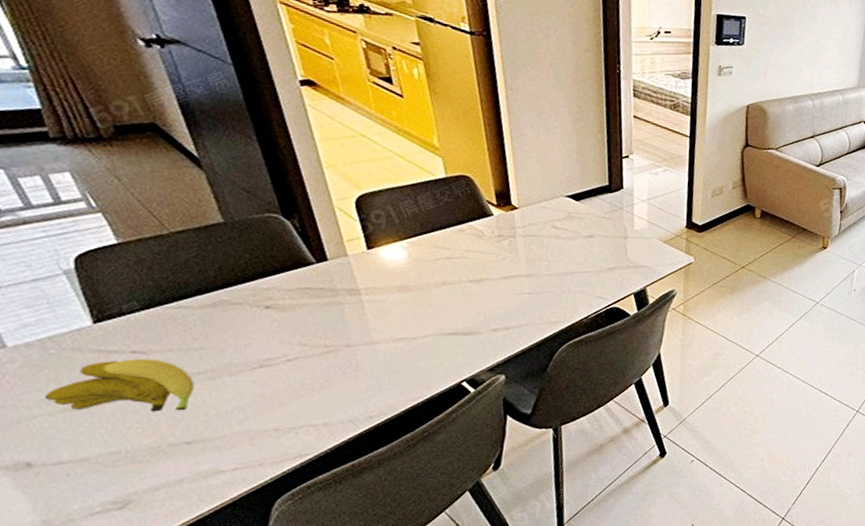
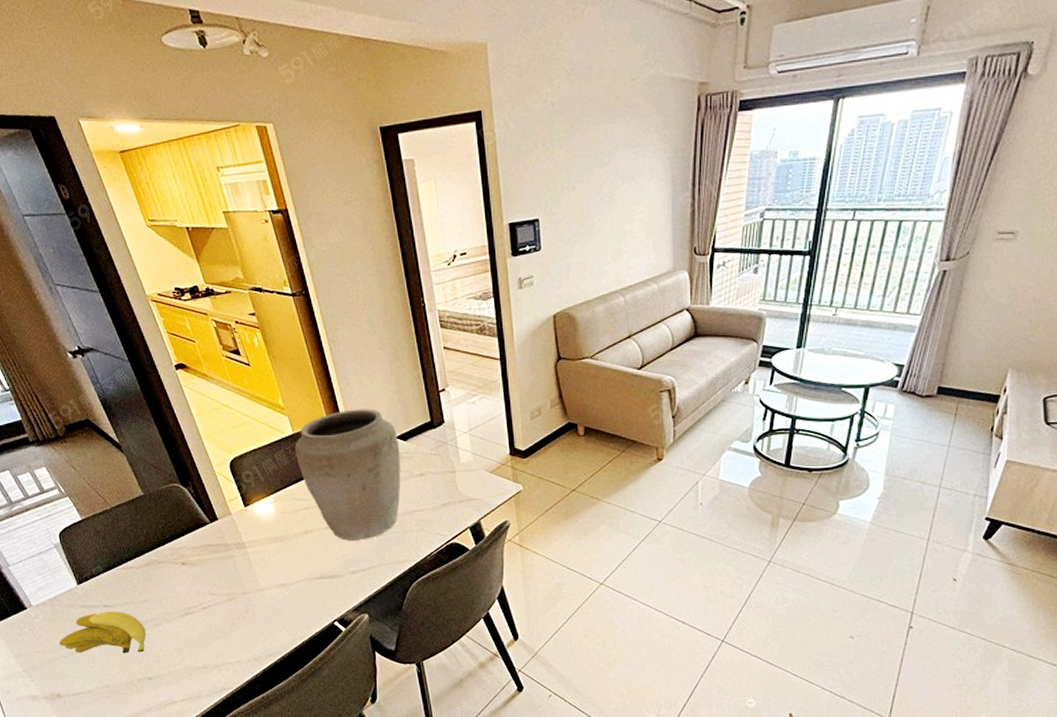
vase: none [444,161,571,298] -> present [294,409,401,542]

